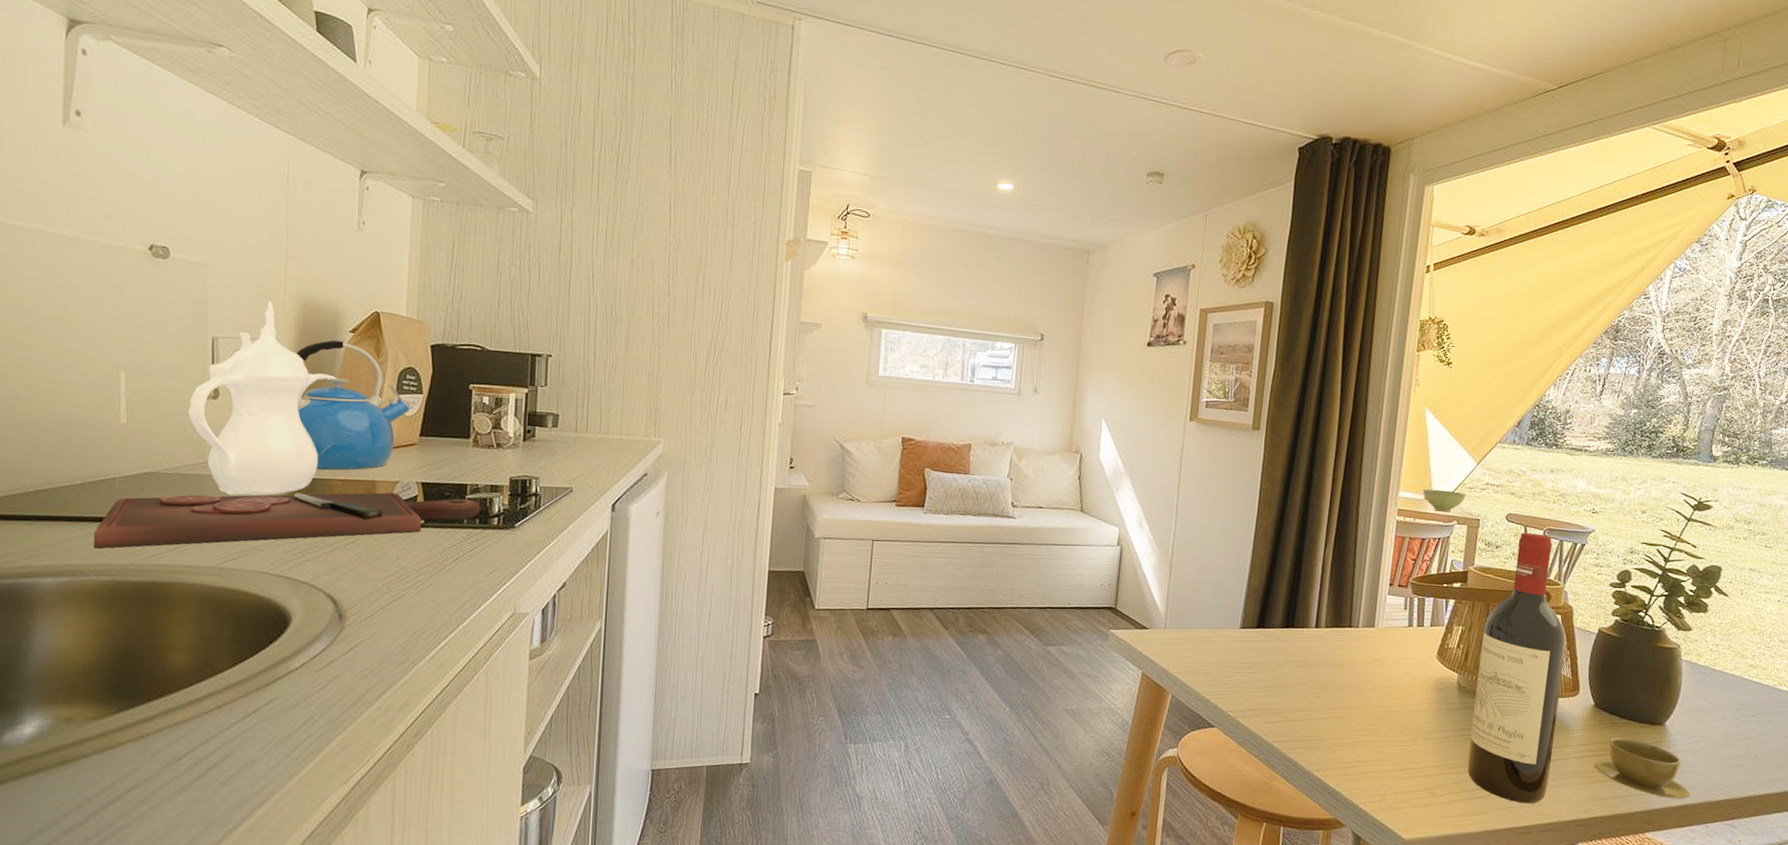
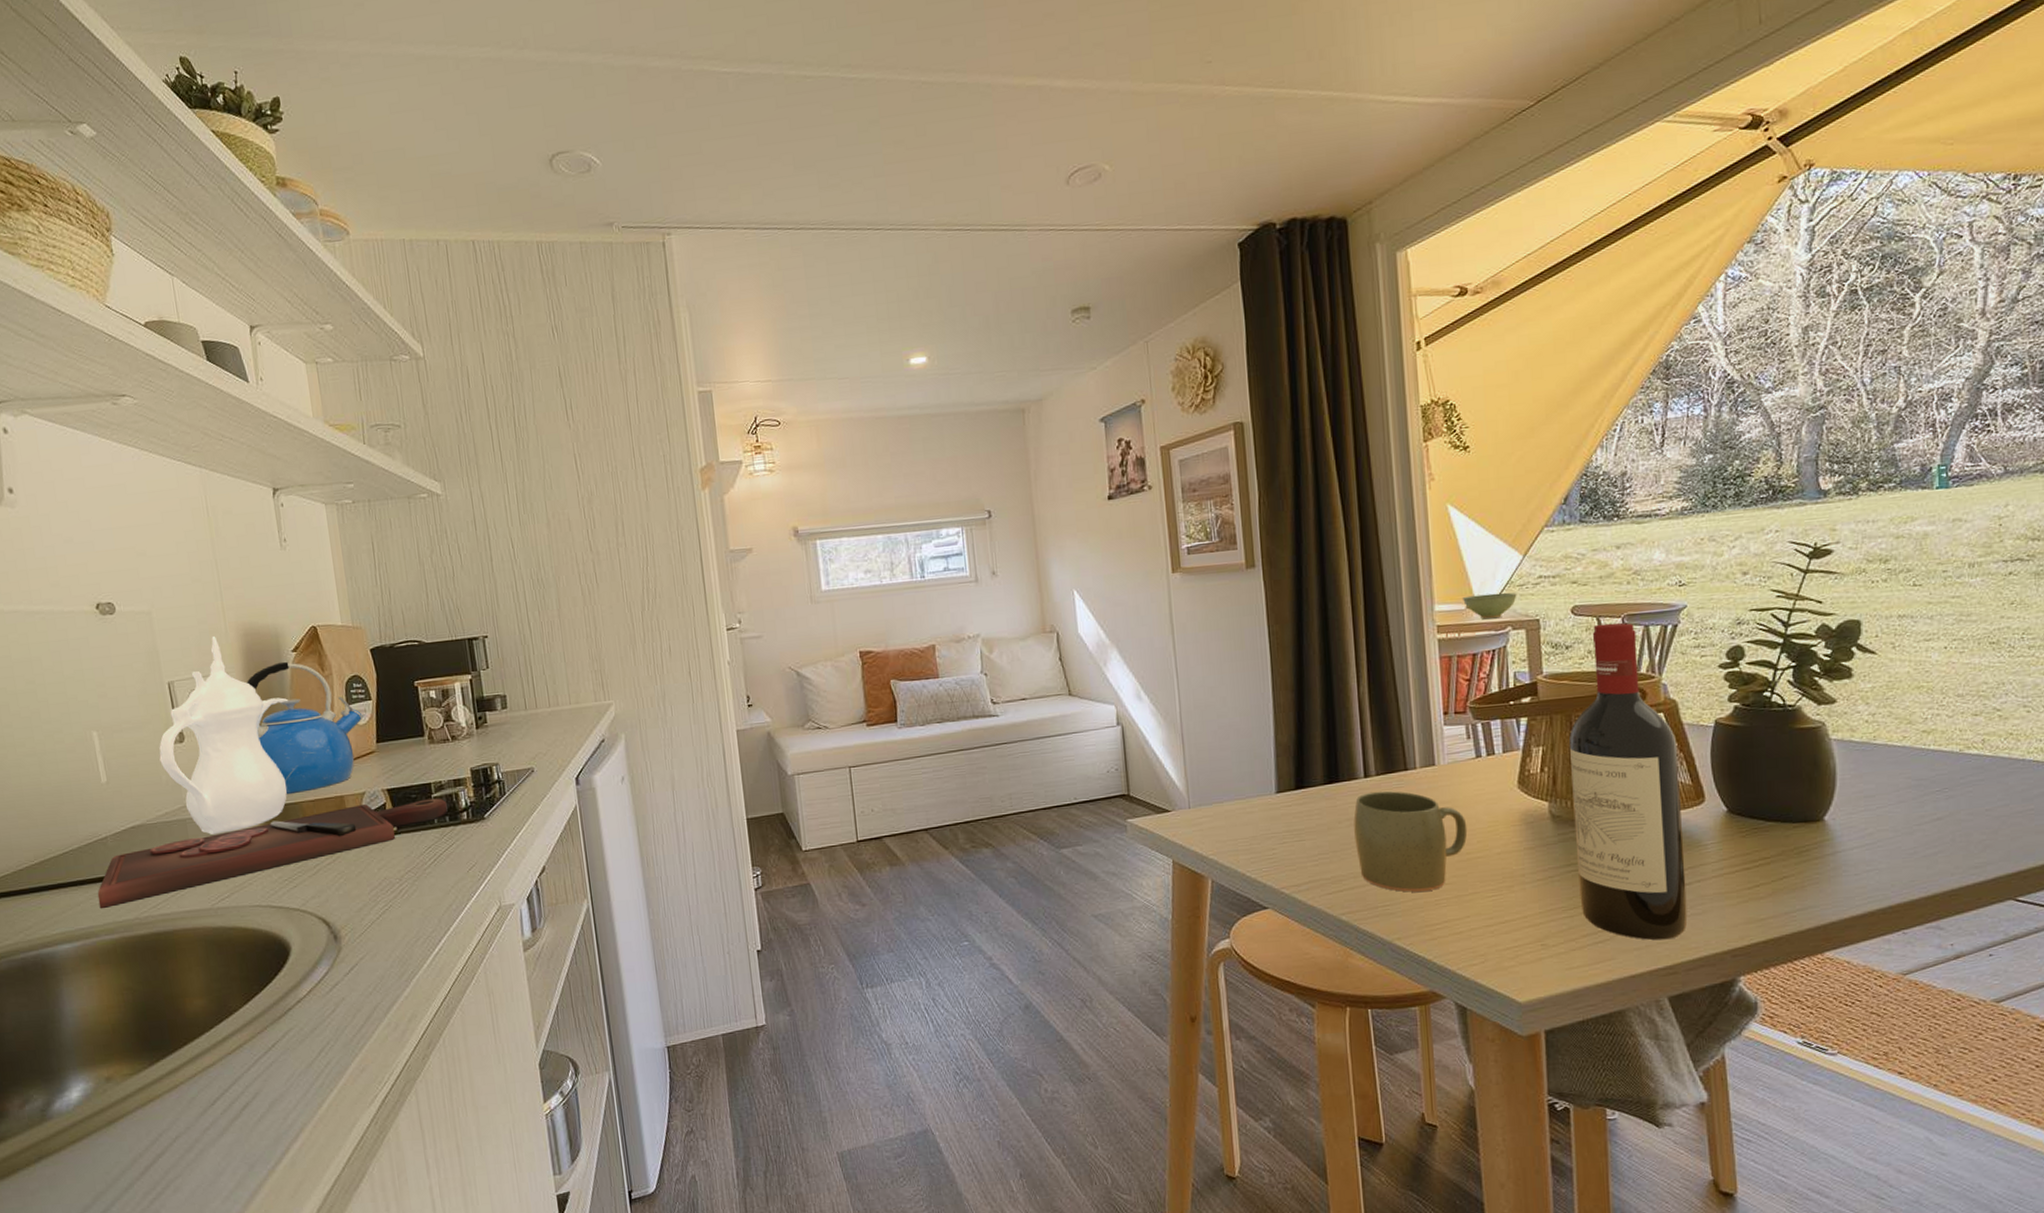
mug: none [1297,641,1391,733] -> present [1353,791,1468,892]
teacup: present [1594,737,1691,799] -> none [1742,843,1875,907]

